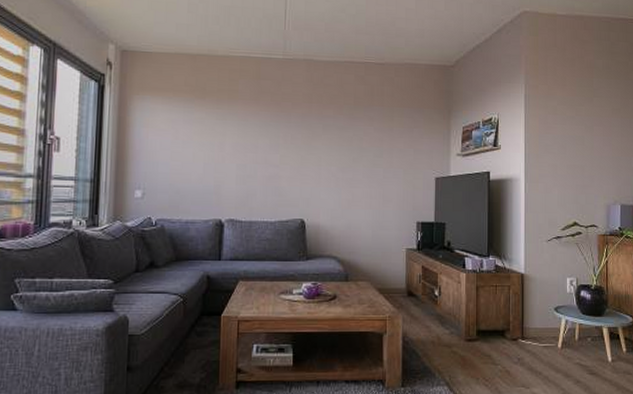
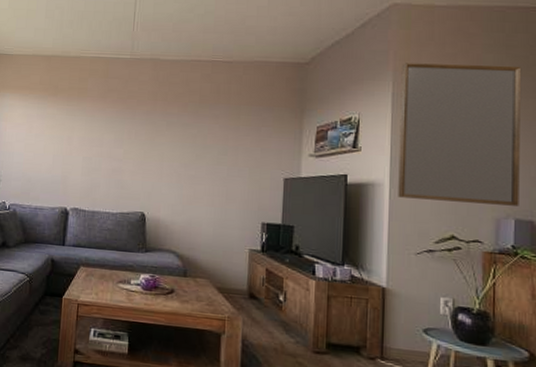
home mirror: none [532,66,624,193] -> present [398,63,522,206]

